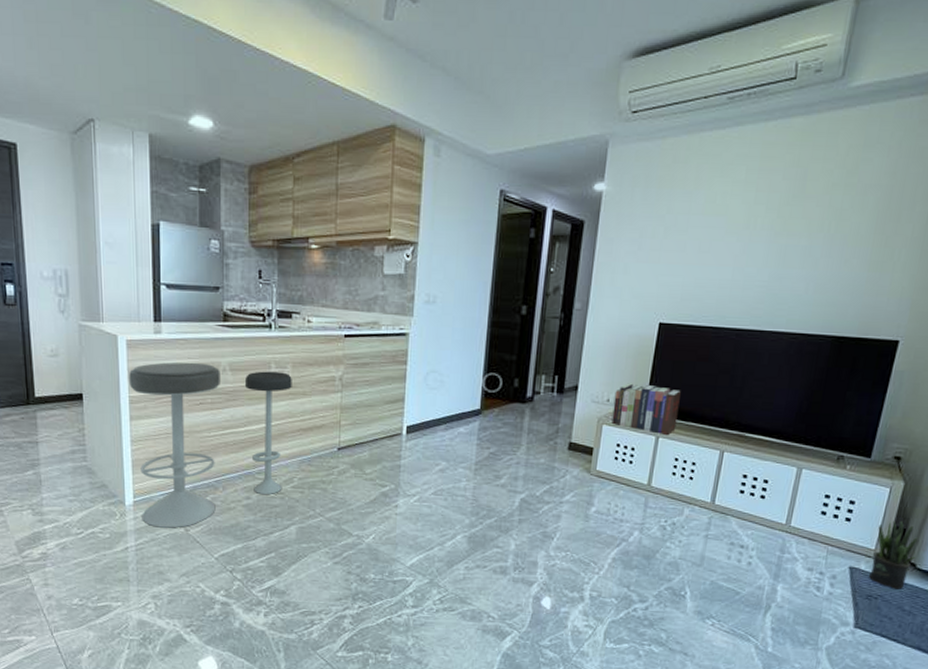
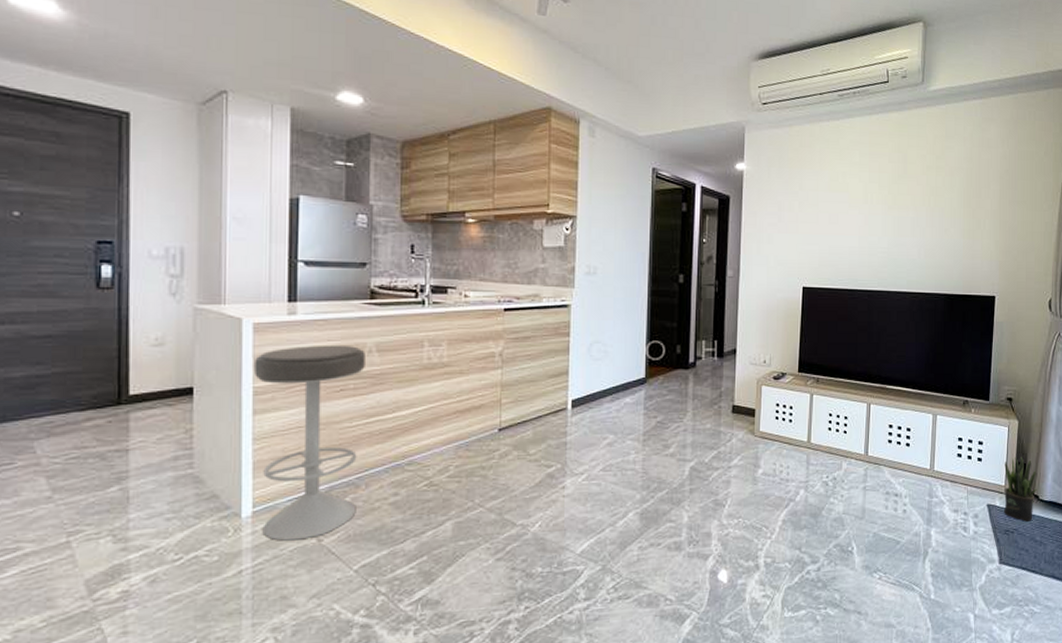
bar stool: present [246,371,292,495] -> none [395,350,448,489]
books: present [611,383,681,436] -> none [770,344,827,393]

